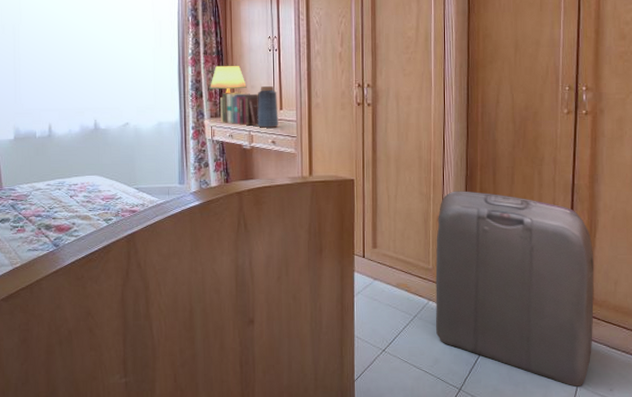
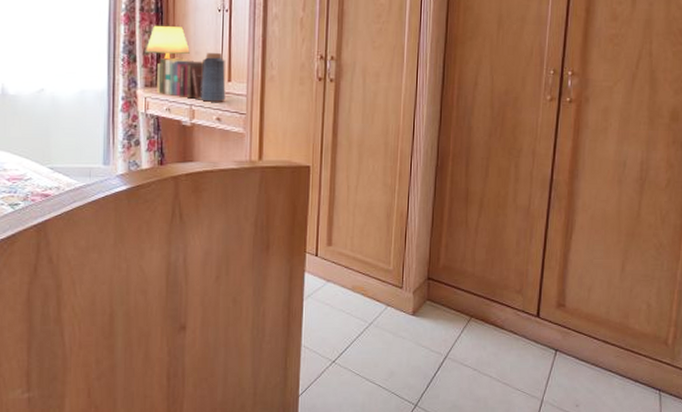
suitcase: present [435,191,595,386] -> none [392,183,569,402]

